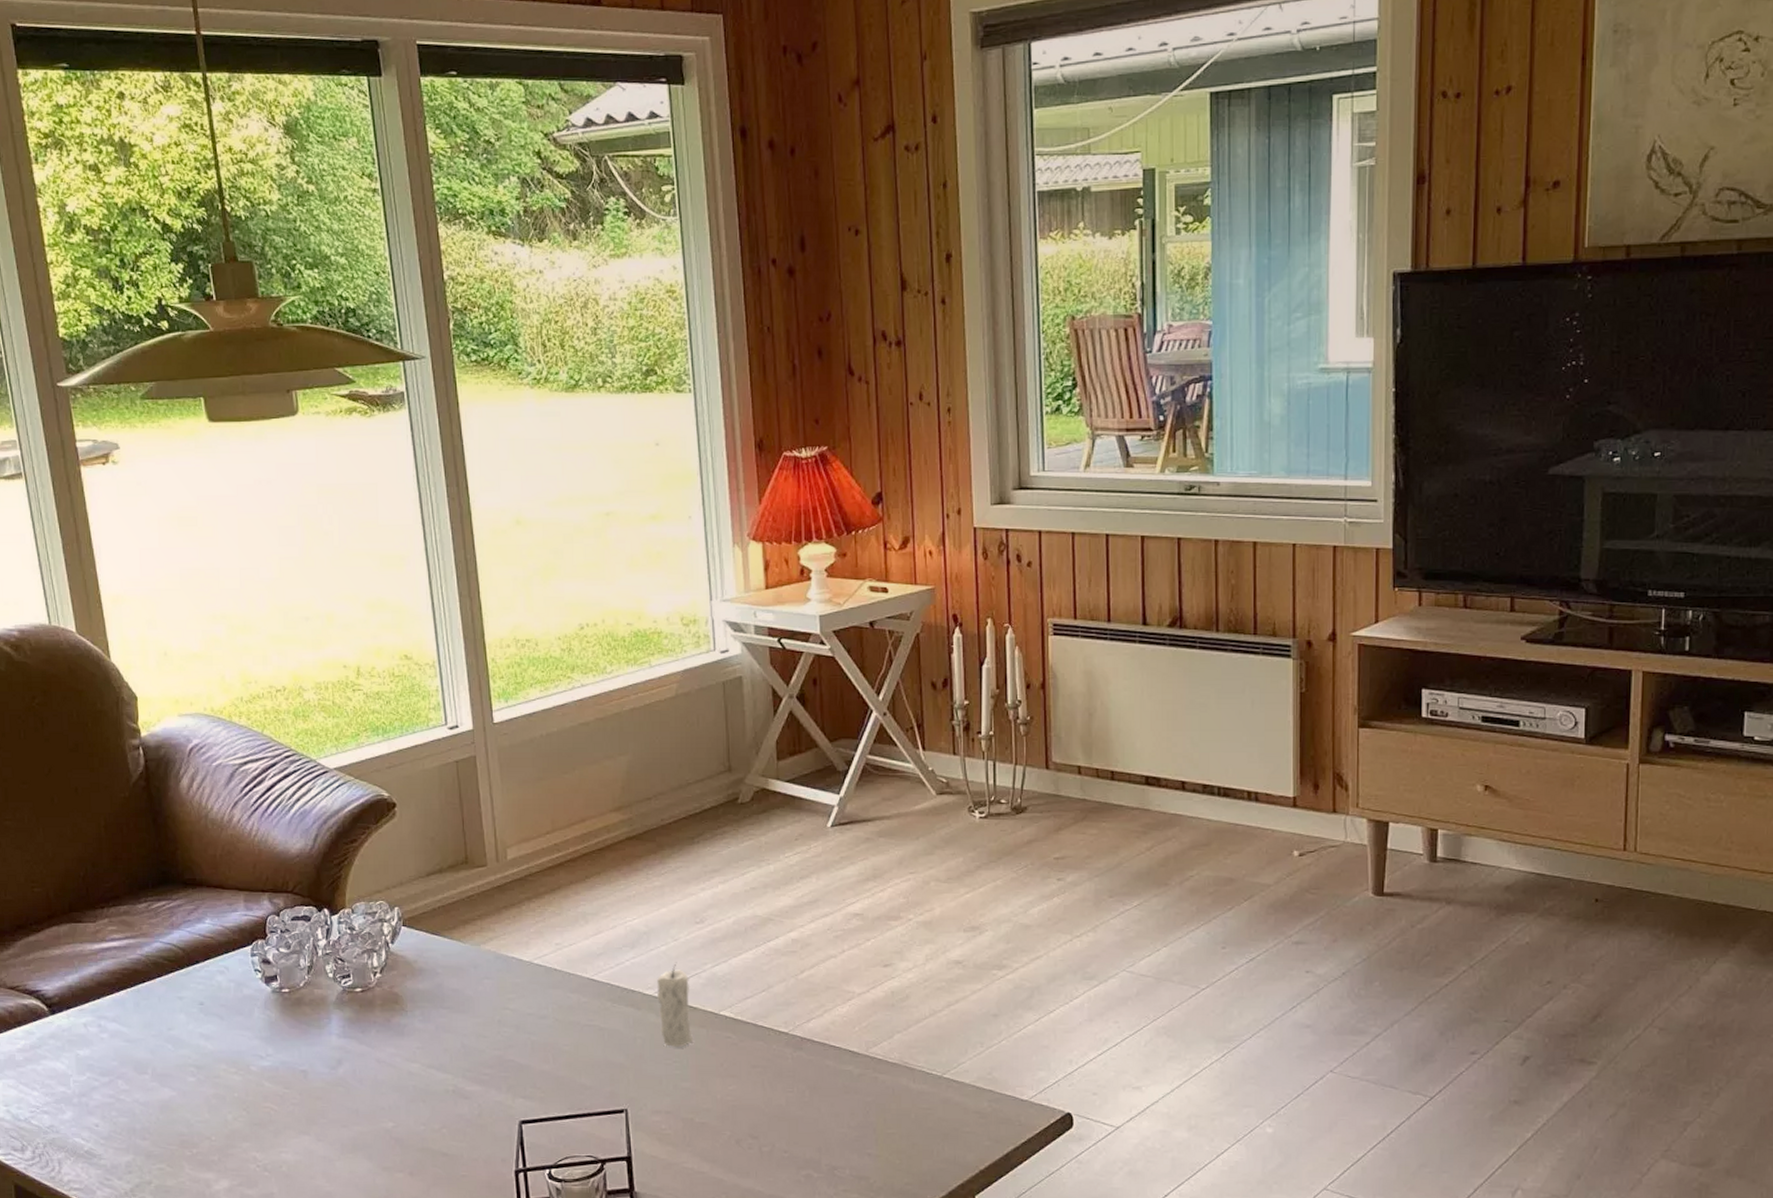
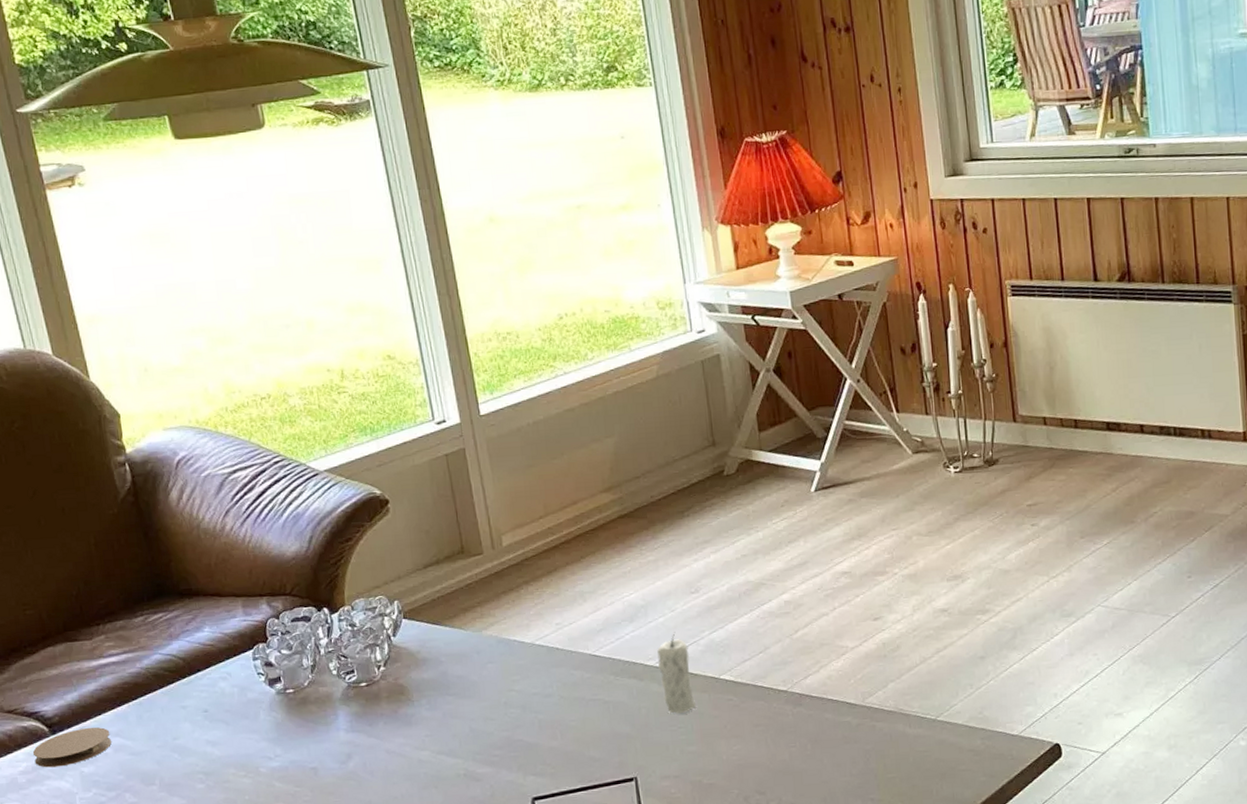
coaster: none [31,1010,109,1048] -> present [32,727,112,768]

